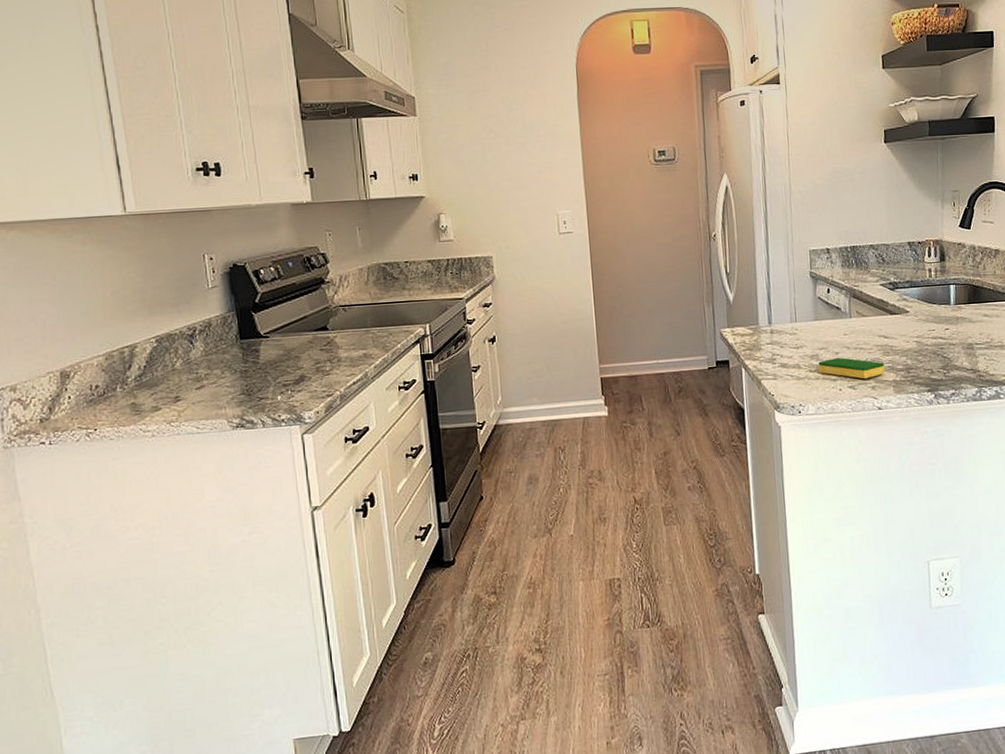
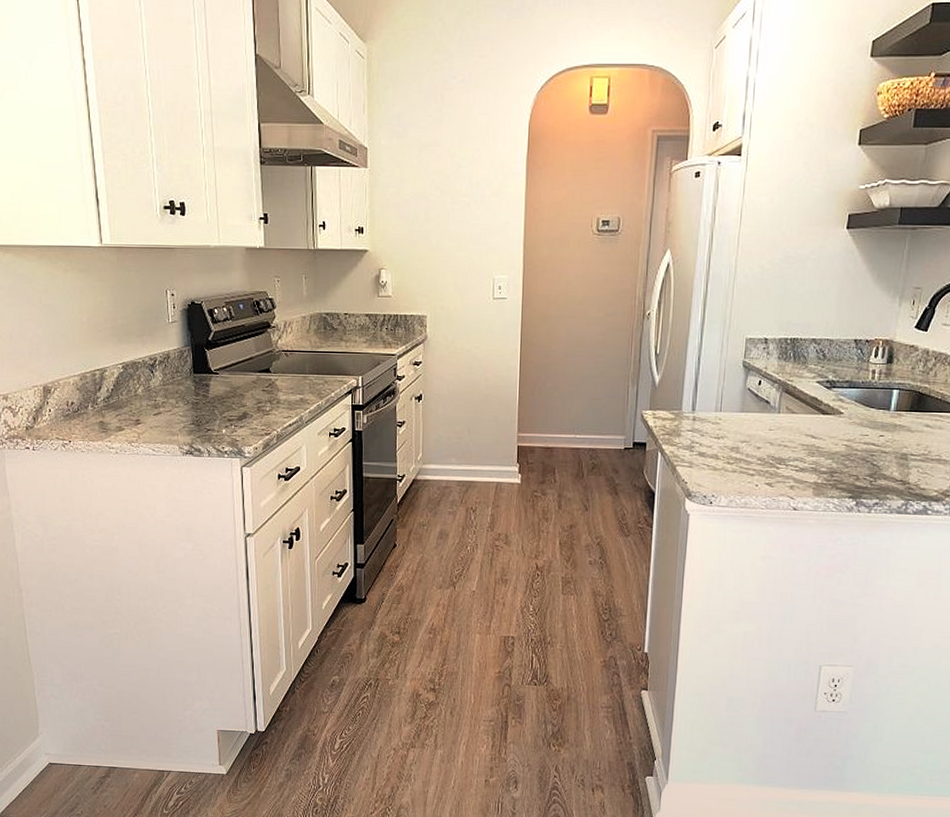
dish sponge: present [818,357,885,379] -> none [736,452,808,478]

